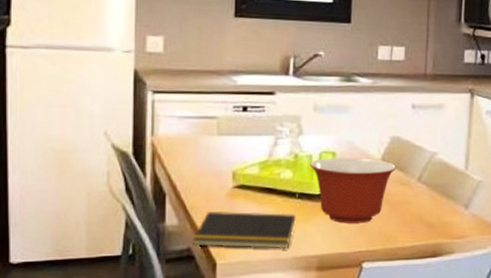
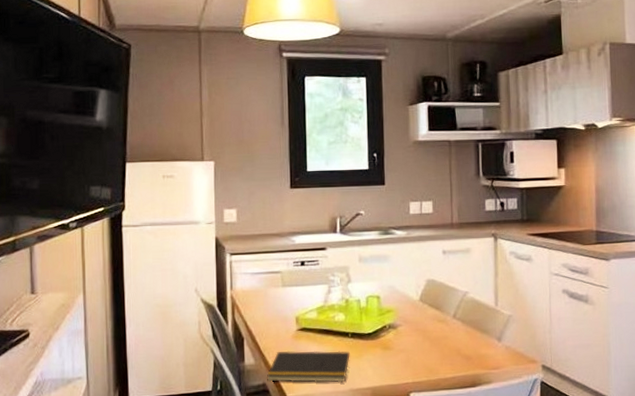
mixing bowl: present [310,157,397,223] -> none [359,300,434,358]

